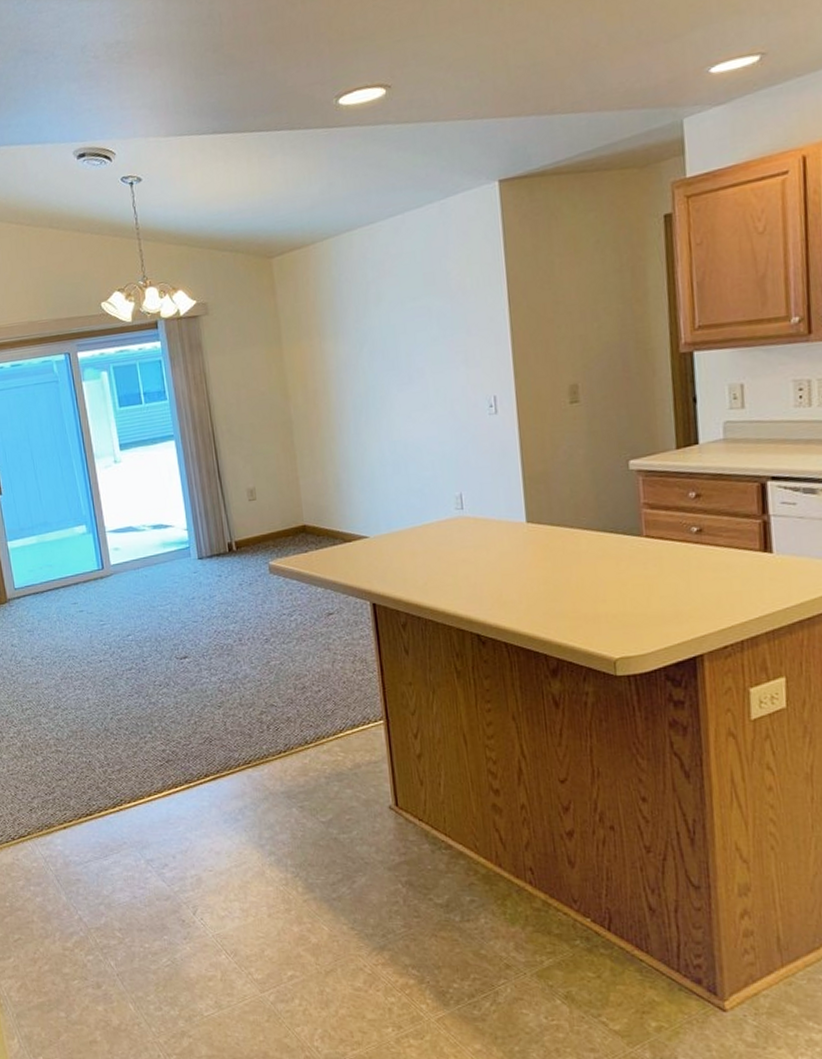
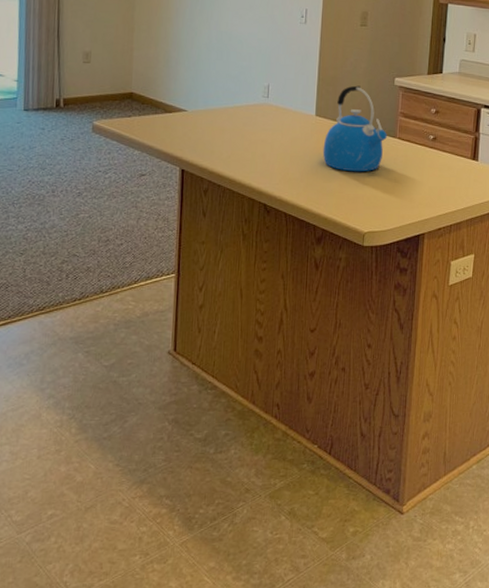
kettle: none [542,477,629,586] -> present [322,85,387,172]

